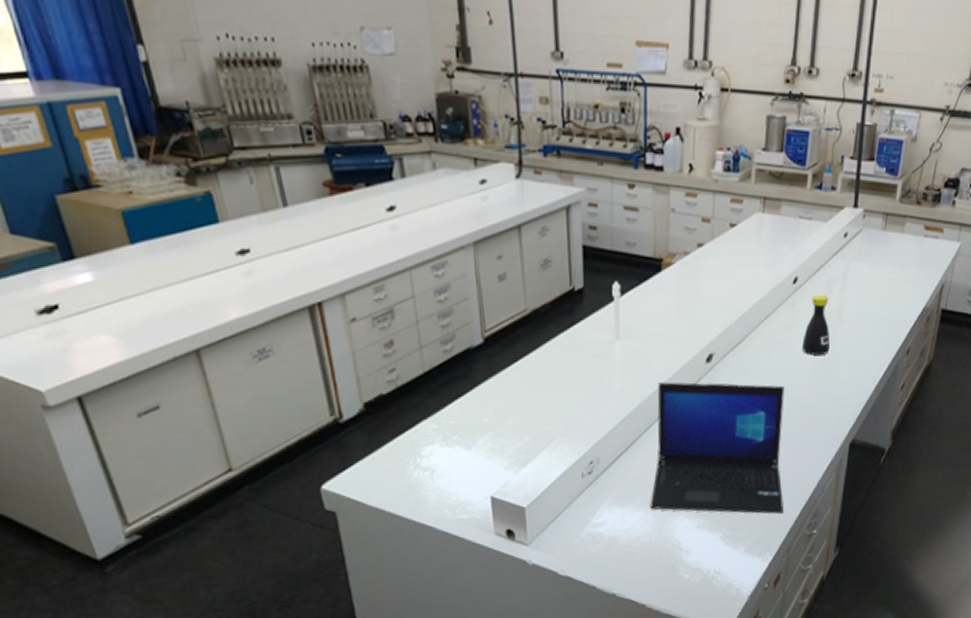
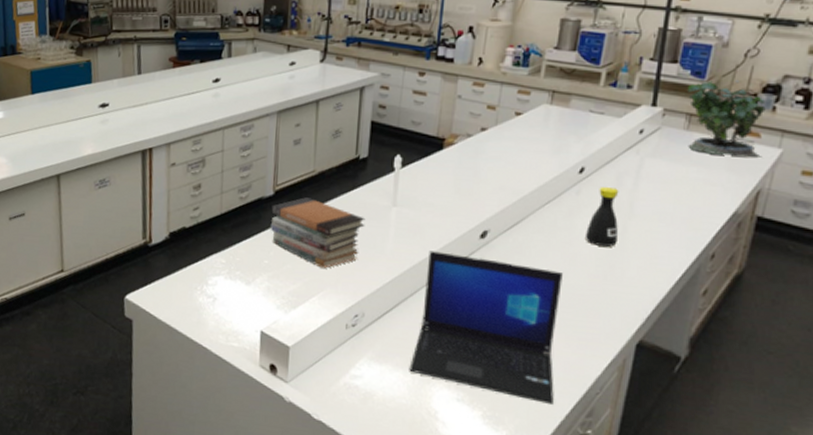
book stack: none [483,341,589,418] -> present [270,197,365,269]
potted plant: none [883,175,947,253] -> present [686,79,766,158]

